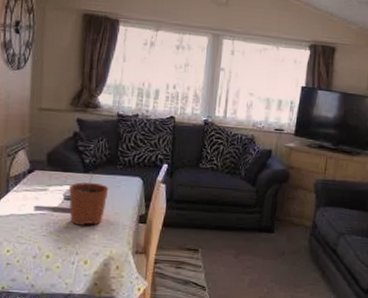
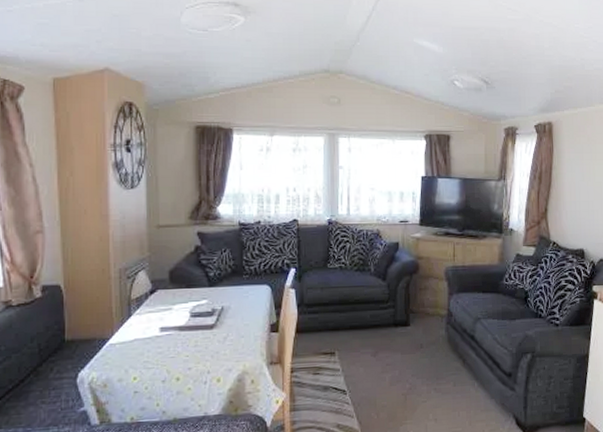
plant pot: present [69,172,109,226] -> none [195,285,237,343]

